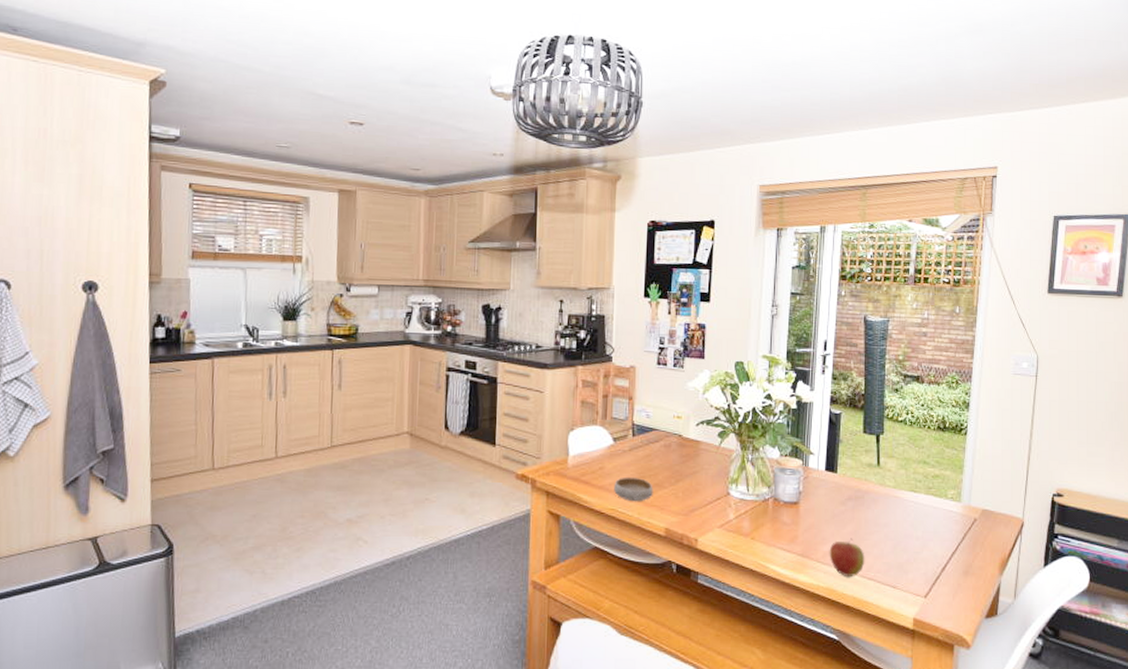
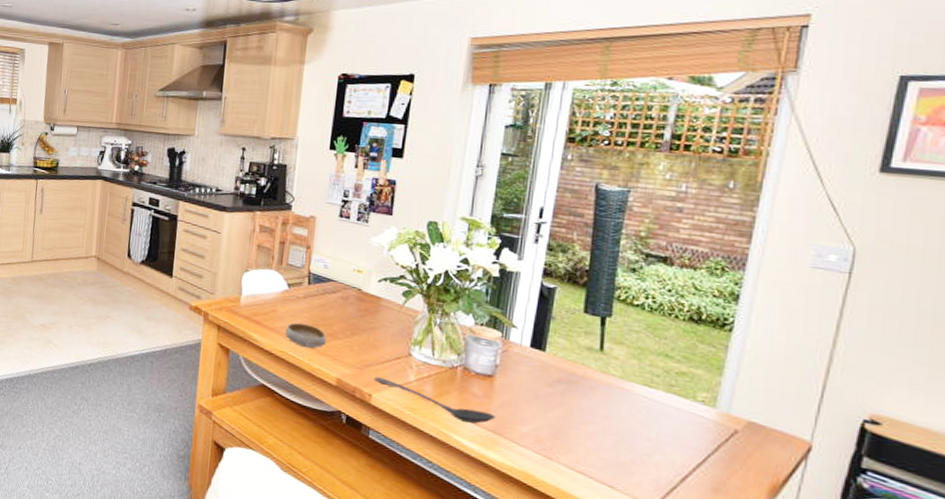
stirrer: none [699,520,803,551] -> present [375,377,496,424]
apple: present [829,538,865,576] -> none [527,424,575,466]

